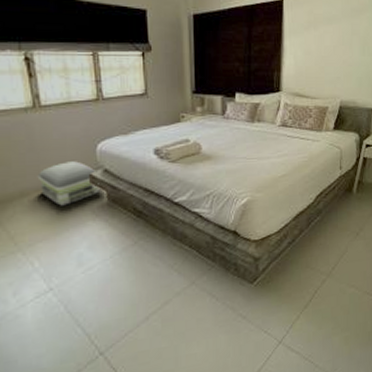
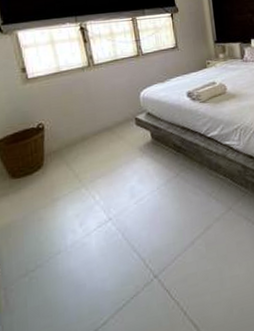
air purifier: present [37,161,100,206] -> none [94,107,145,146]

